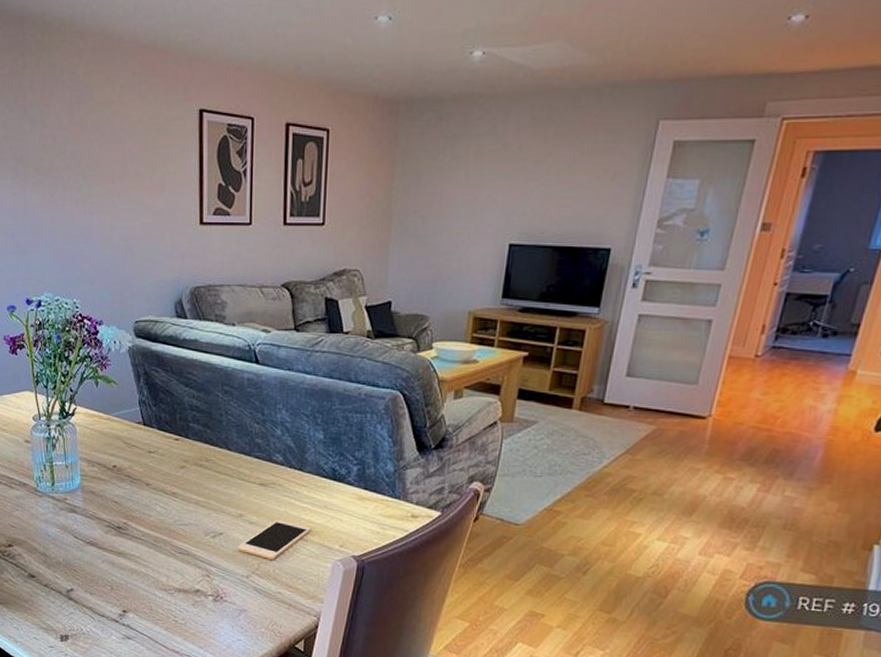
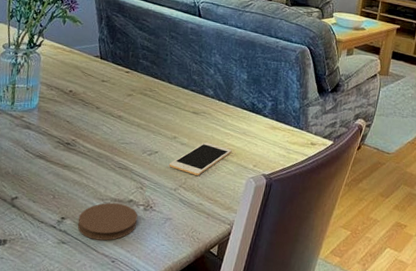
coaster: none [141,593,208,636] -> present [78,202,138,241]

